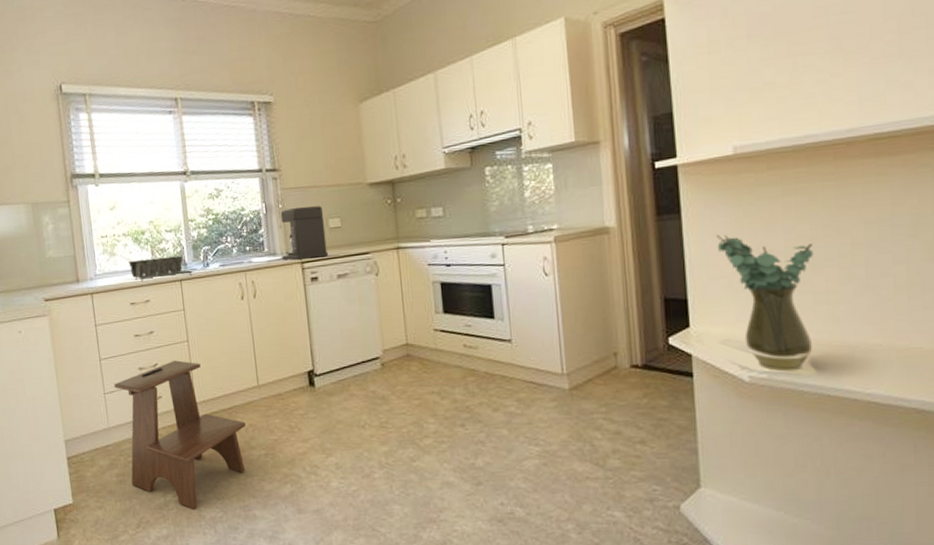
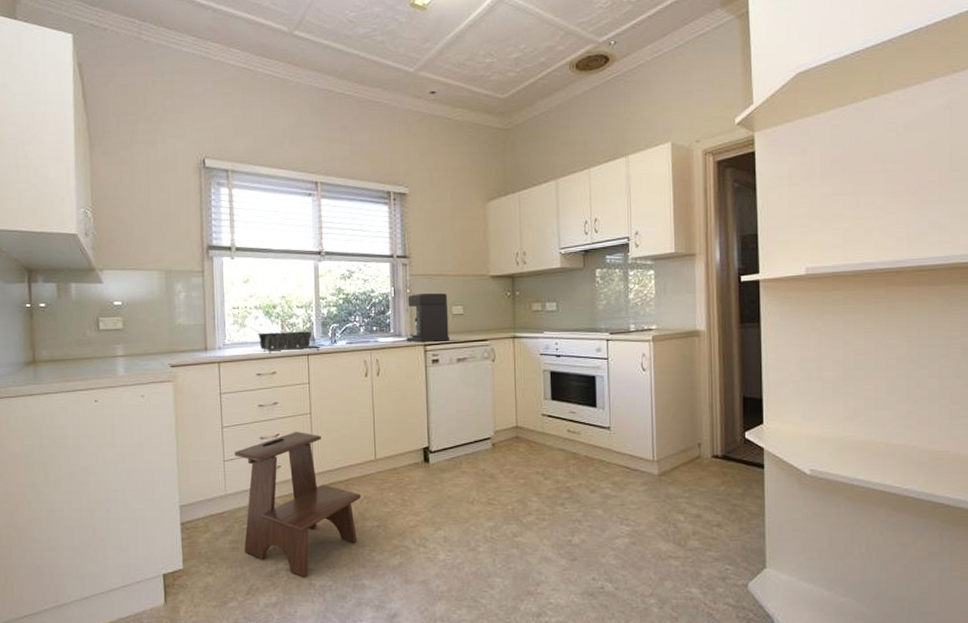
vase: present [716,234,814,372] -> none [789,343,867,467]

